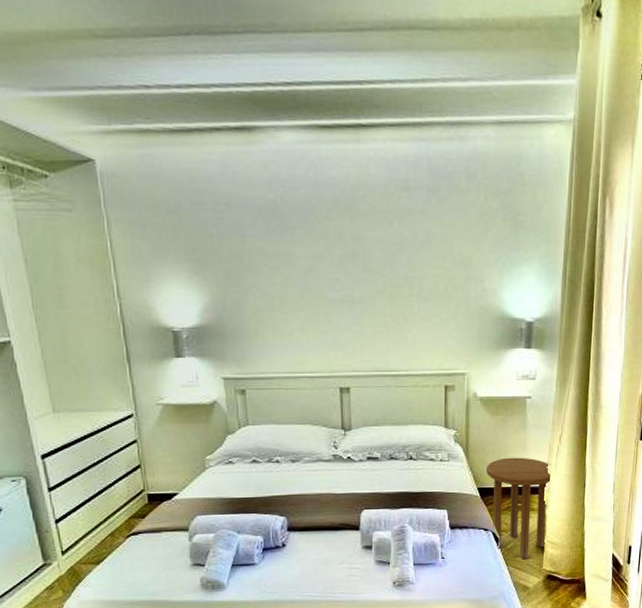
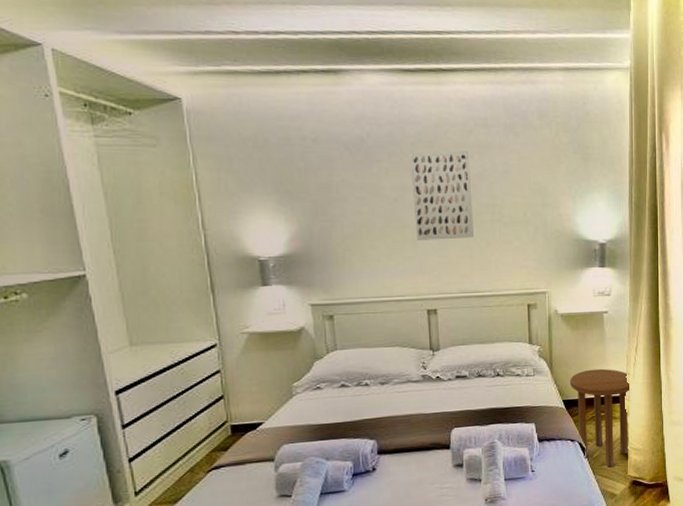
wall art: none [325,217,392,314] -> present [410,151,475,240]

